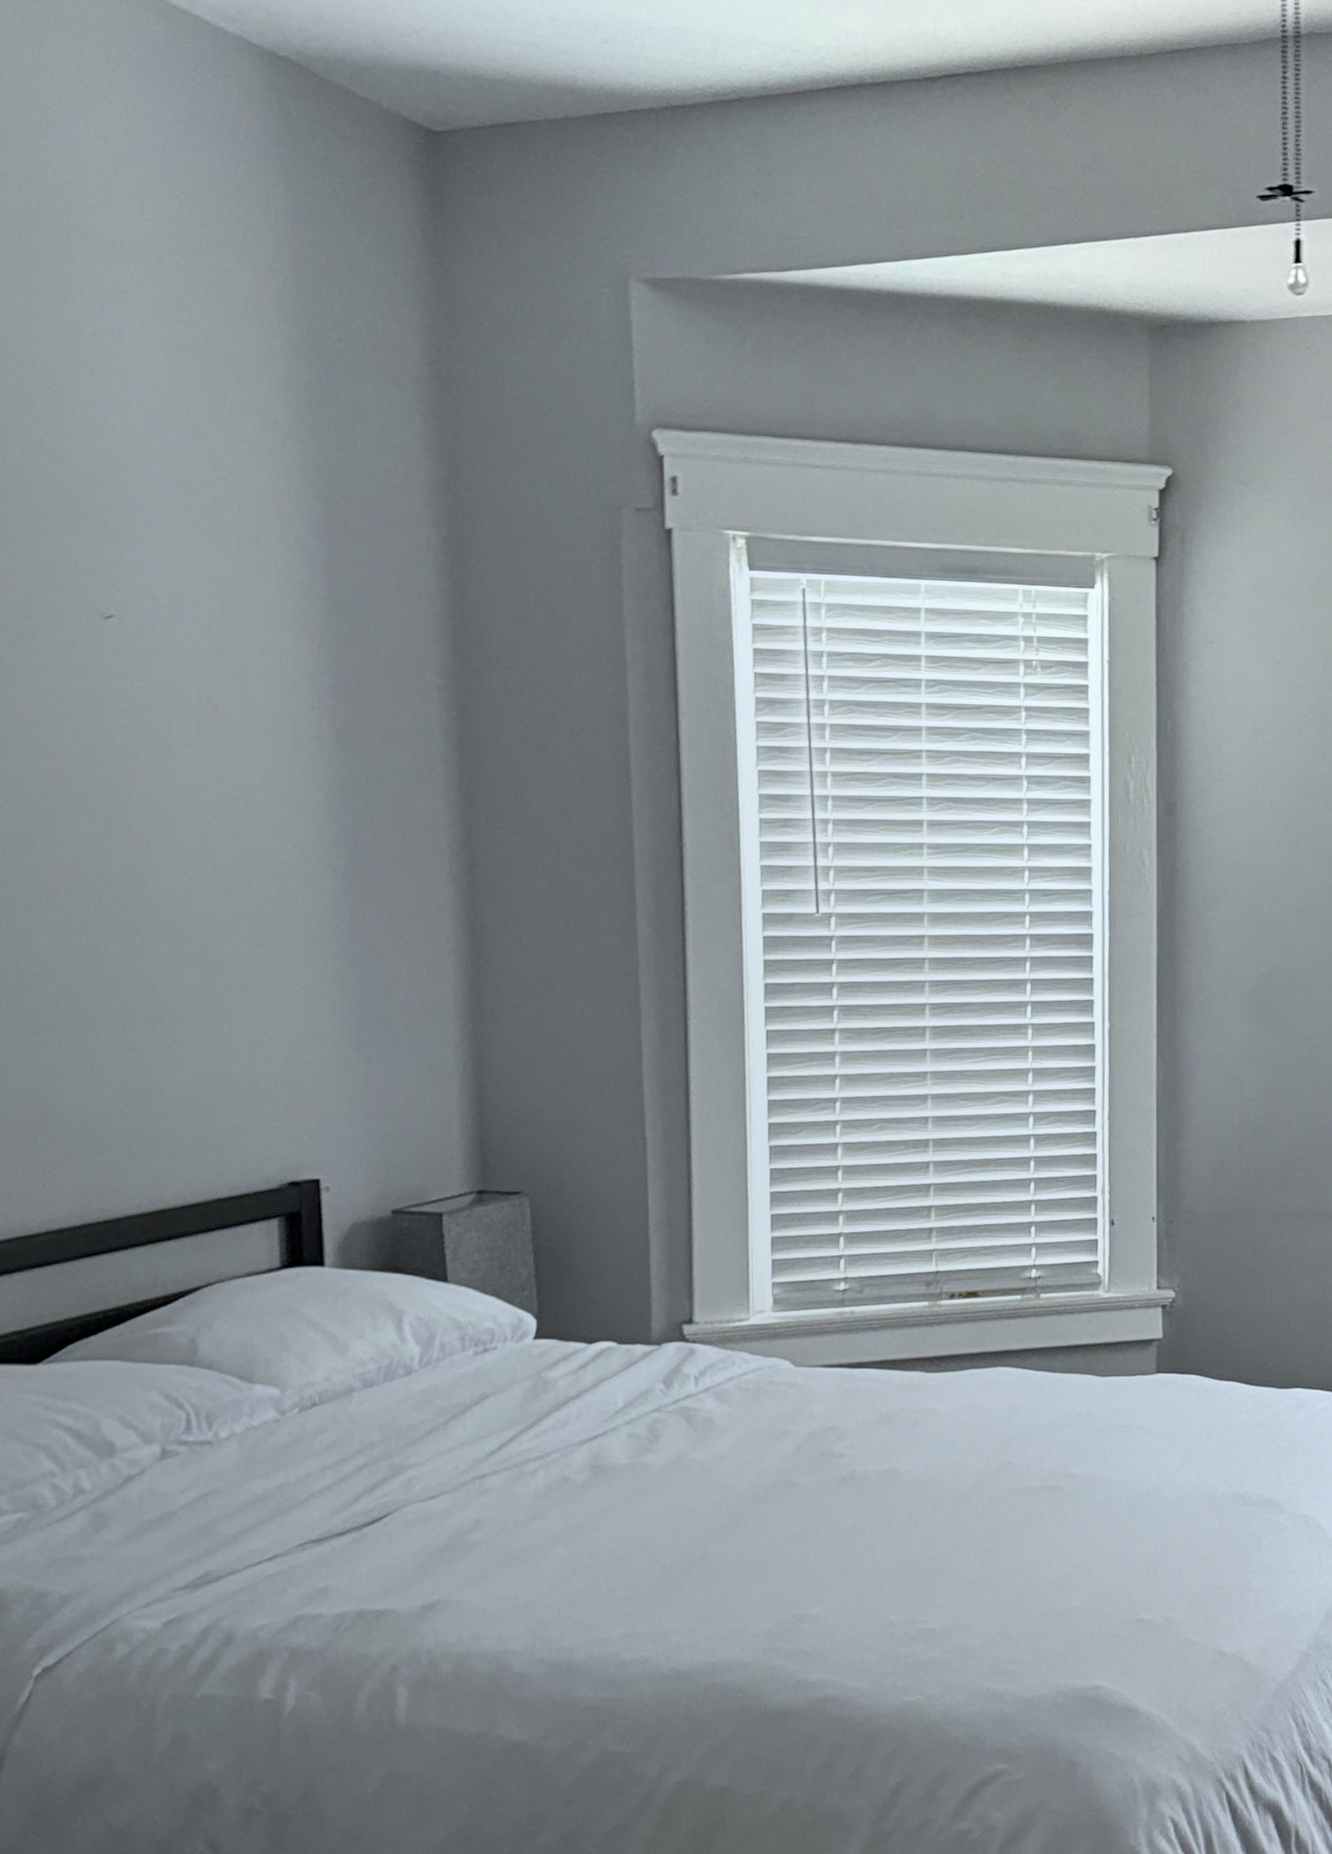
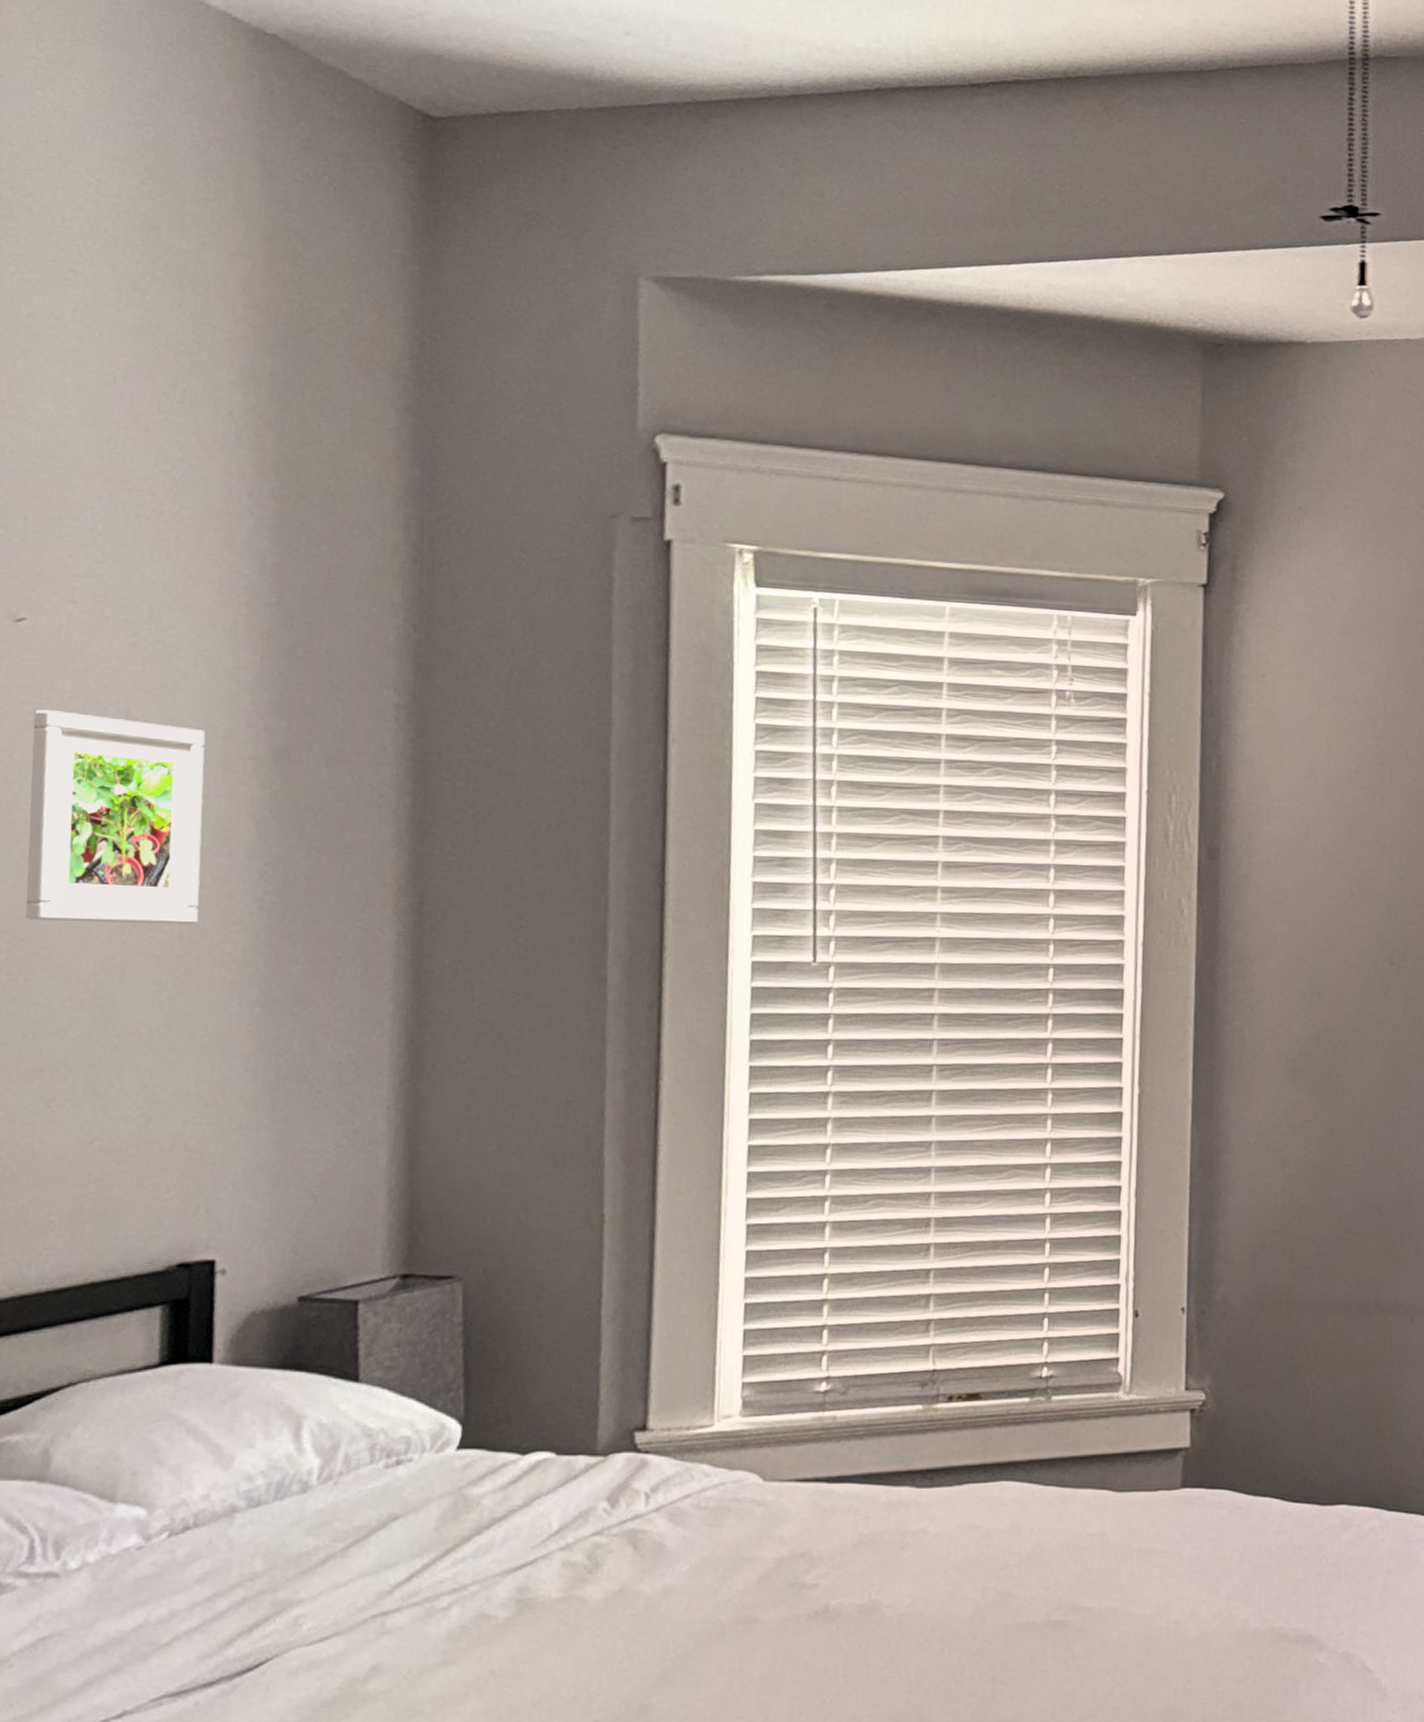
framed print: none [128,698,283,888] -> present [26,709,206,924]

